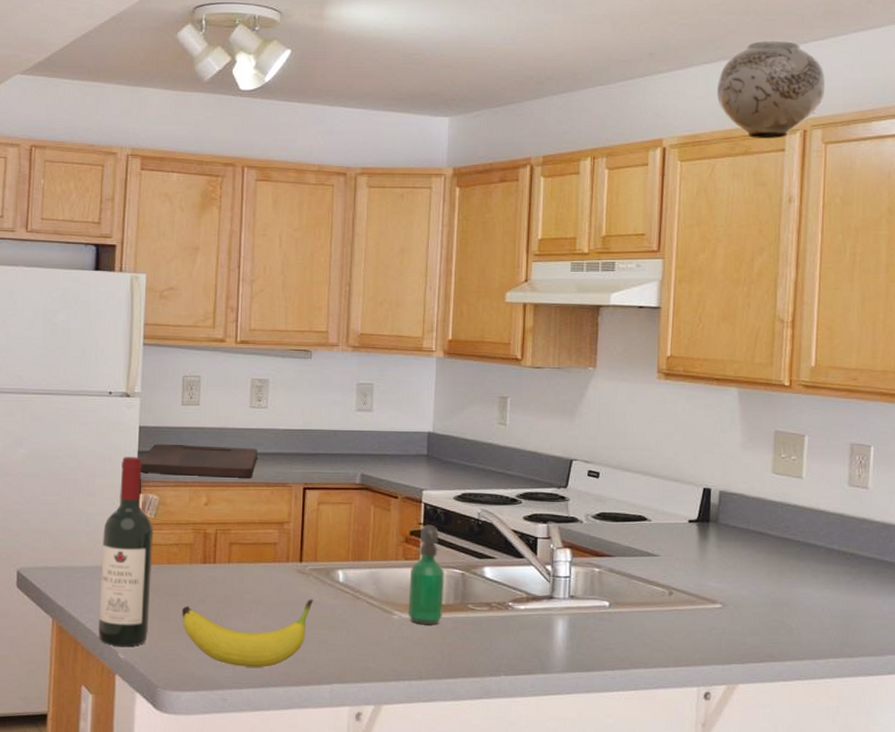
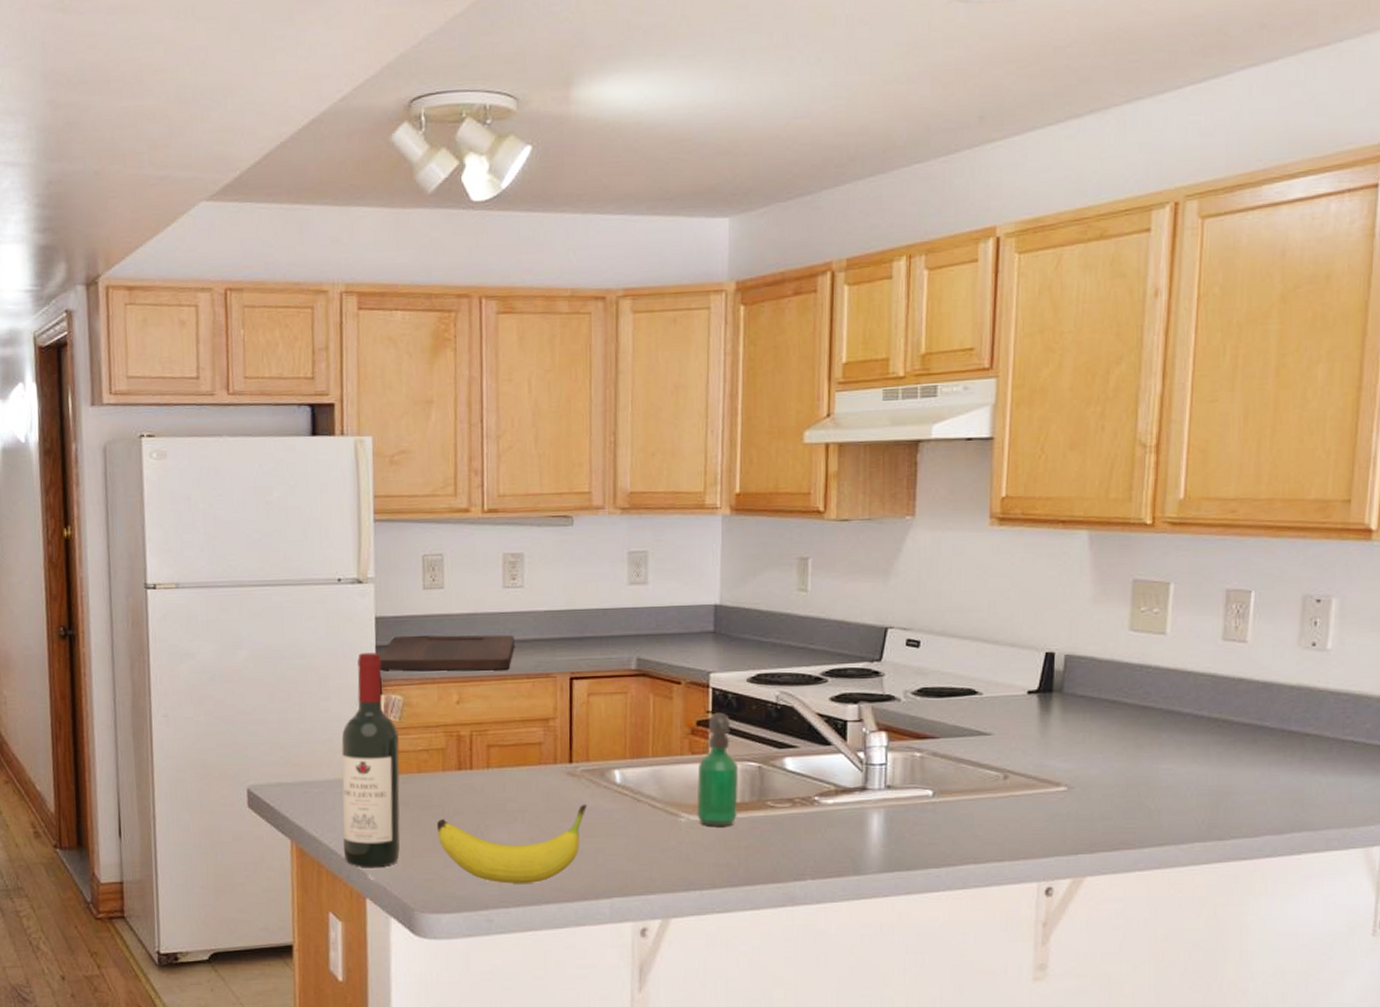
vase: present [716,41,826,139] -> none [1064,88,1204,218]

